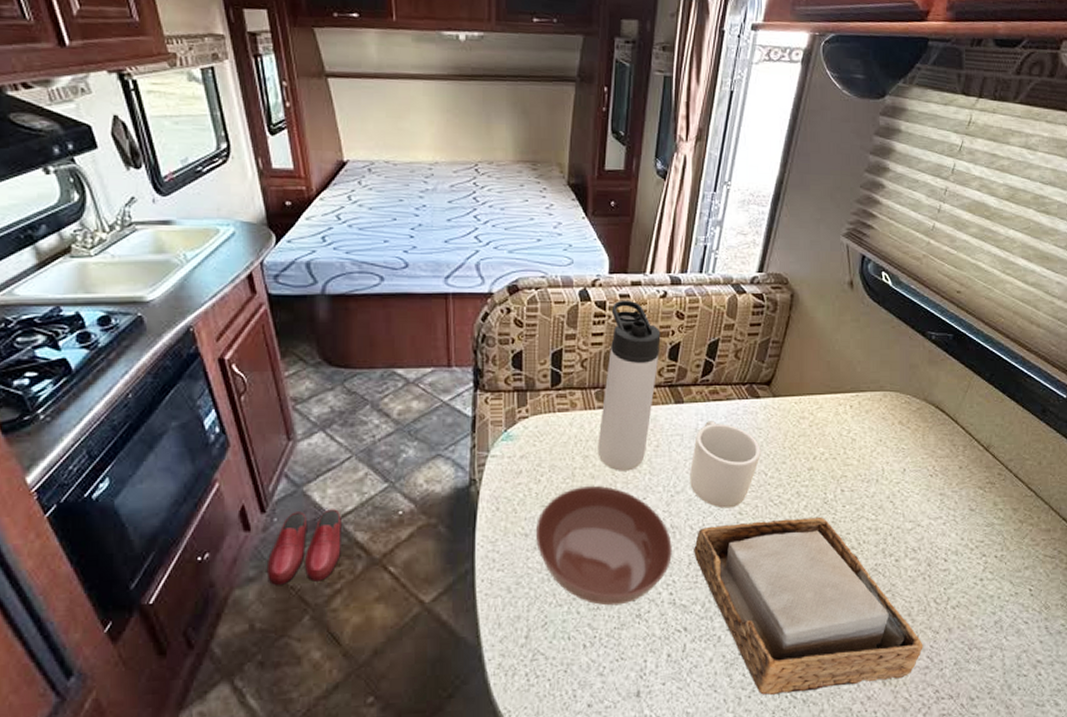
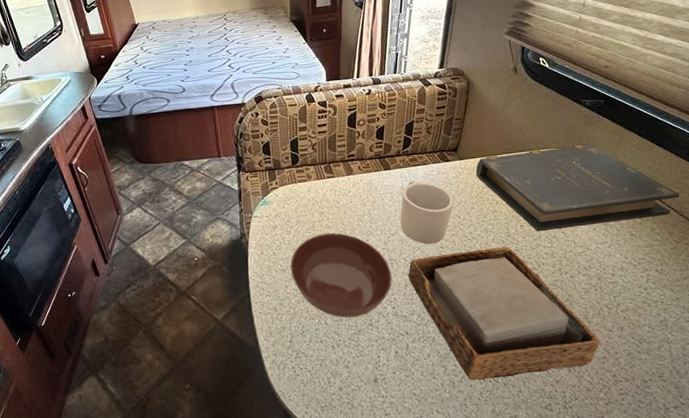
slippers: present [268,509,342,585] -> none [112,259,159,311]
thermos bottle: present [597,300,661,471] -> none [329,98,369,222]
book: none [792,389,1030,498] -> present [476,144,680,231]

